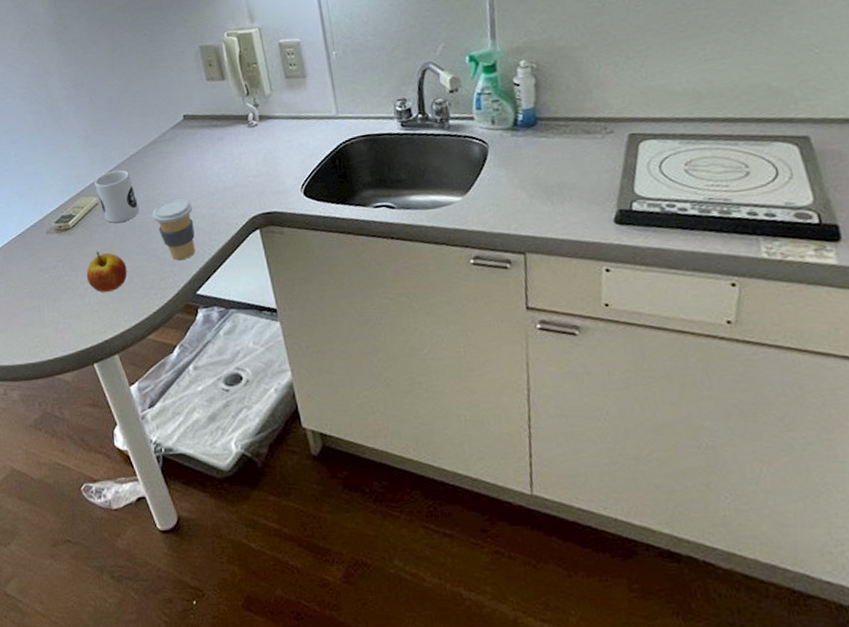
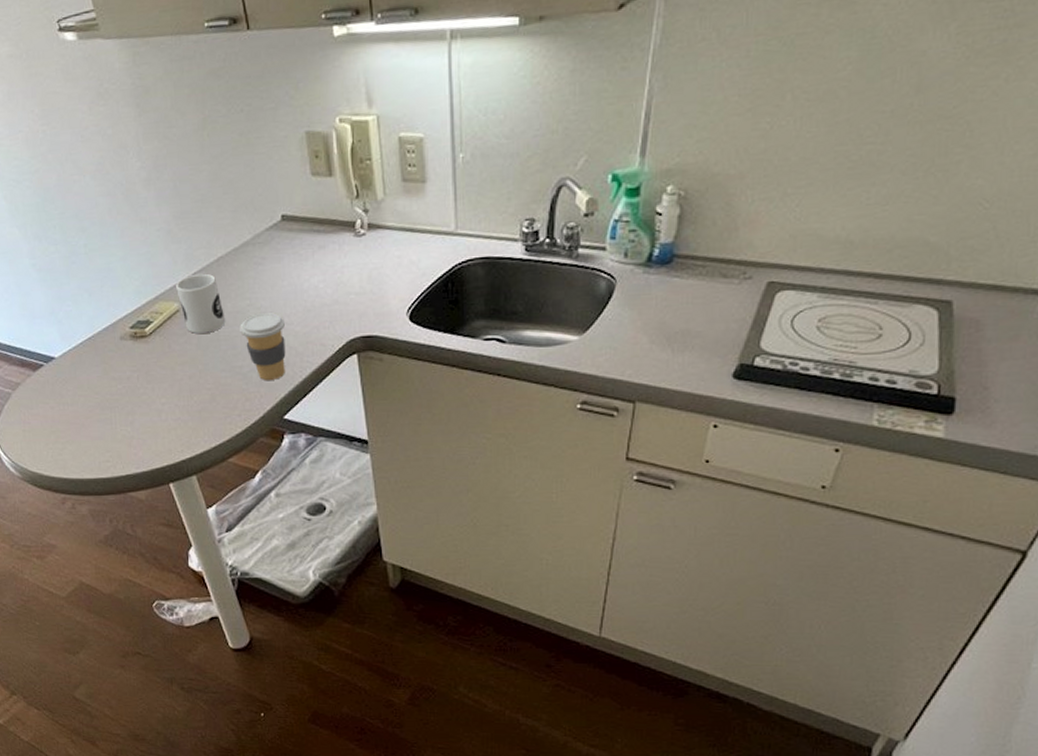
apple: present [86,251,127,292] -> none [163,363,209,409]

